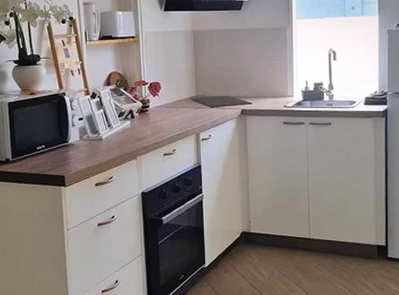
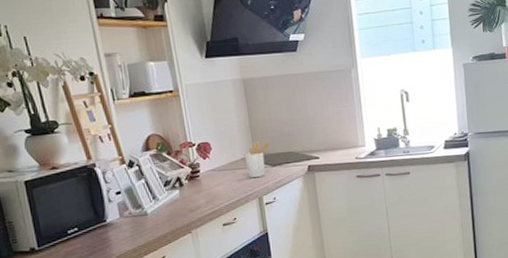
utensil holder: none [188,84,212,117] -> present [244,140,272,178]

